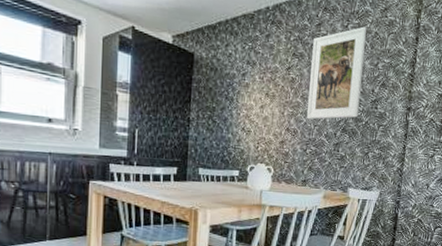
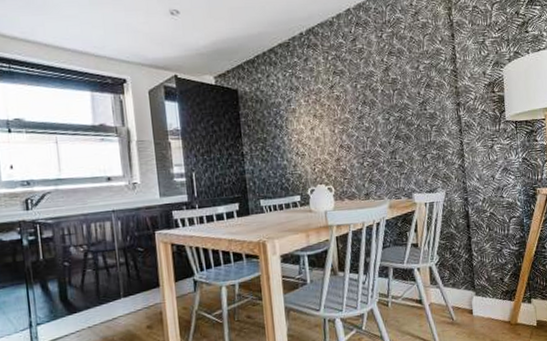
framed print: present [306,26,367,120] -> none [351,33,409,133]

